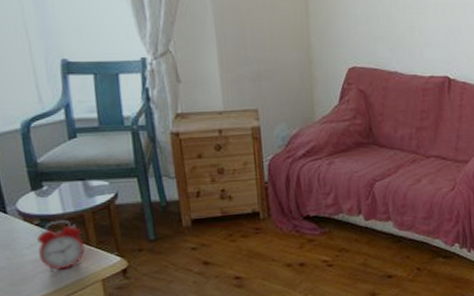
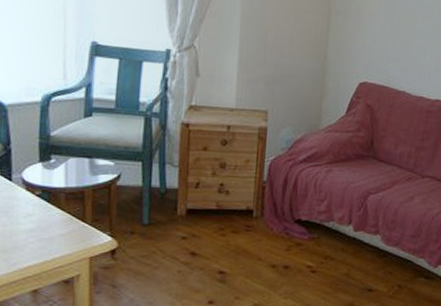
alarm clock: present [37,220,86,272] -> none [34,194,80,243]

